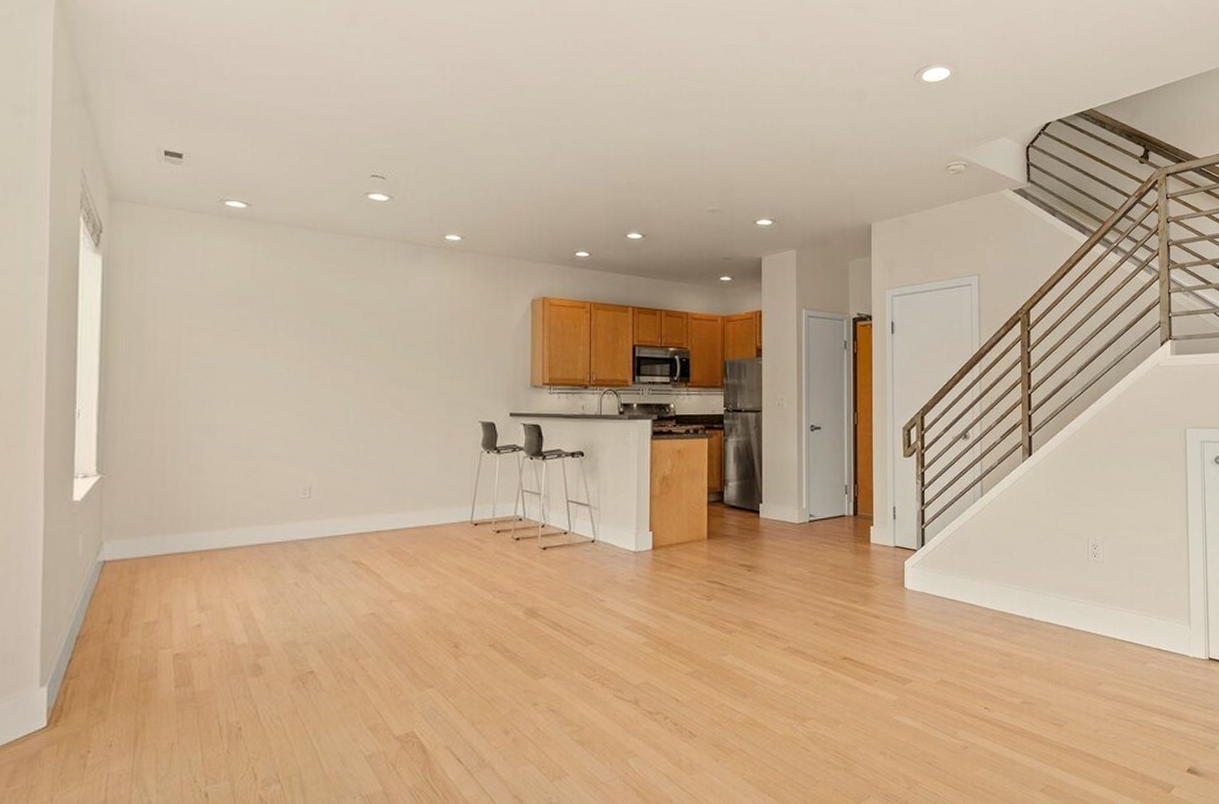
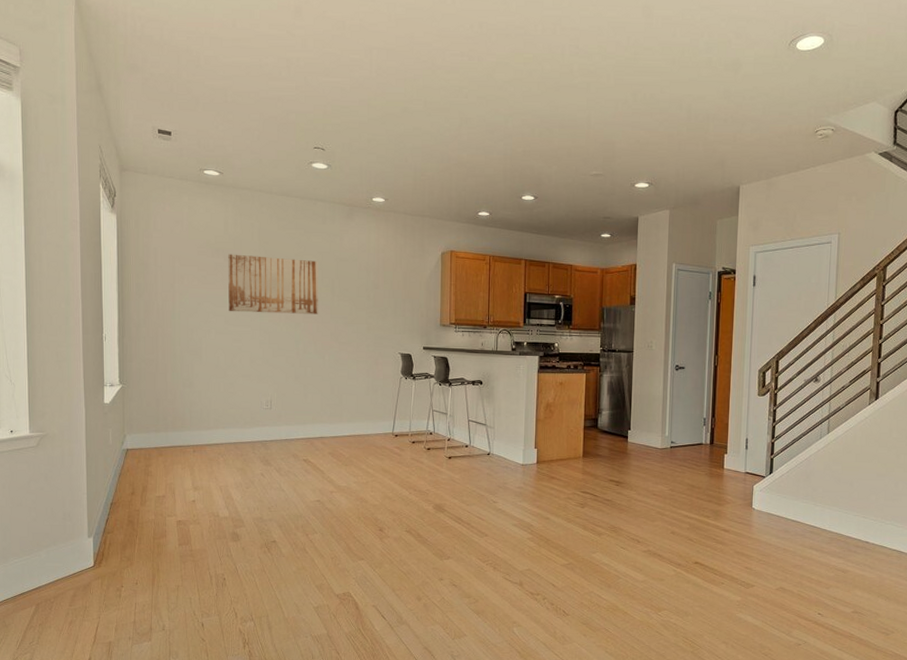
wall art: none [254,304,376,377] -> present [227,254,319,314]

